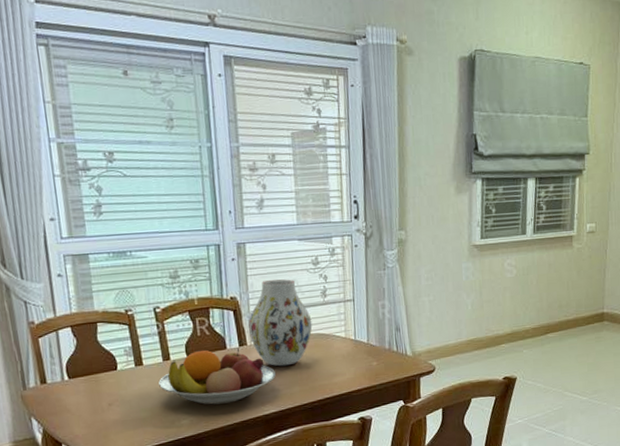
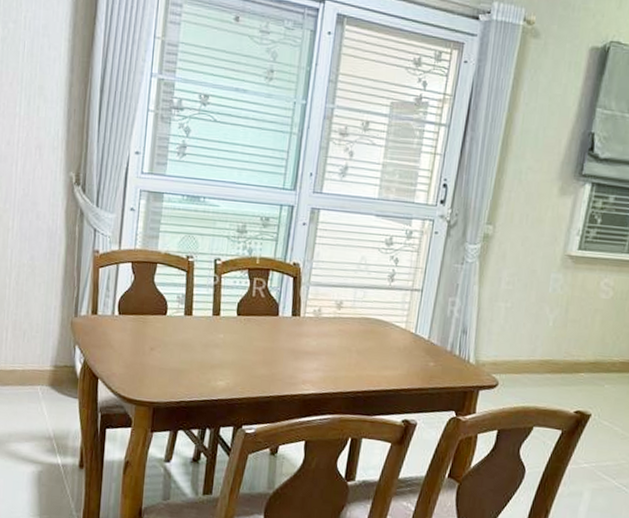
fruit bowl: present [159,349,277,405] -> none [203,311,325,374]
vase: present [248,279,313,367] -> none [305,252,373,347]

